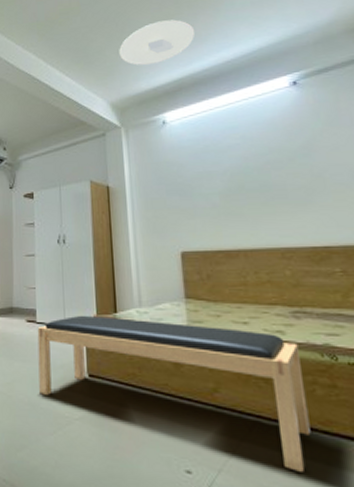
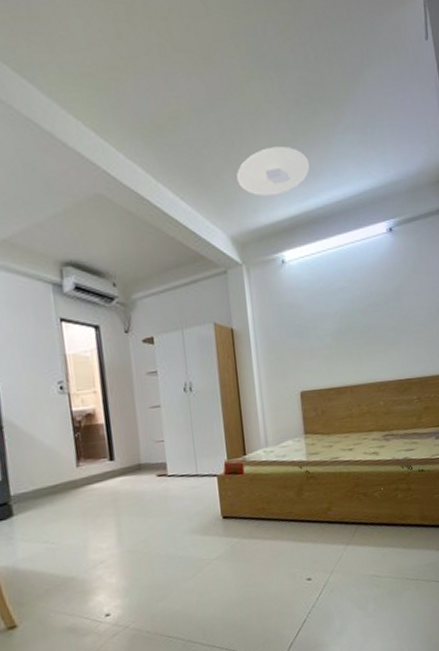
bench: present [37,315,311,472] -> none [169,455,394,558]

